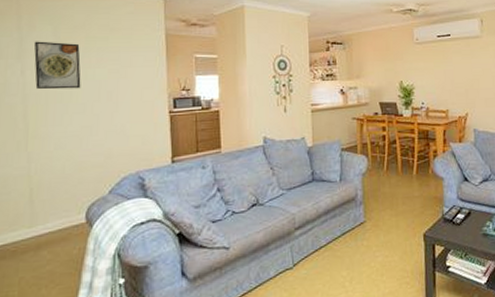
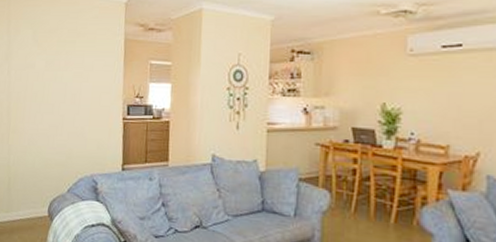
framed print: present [33,41,81,90] -> none [17,44,53,90]

